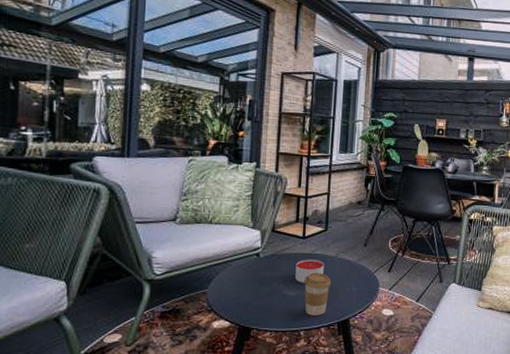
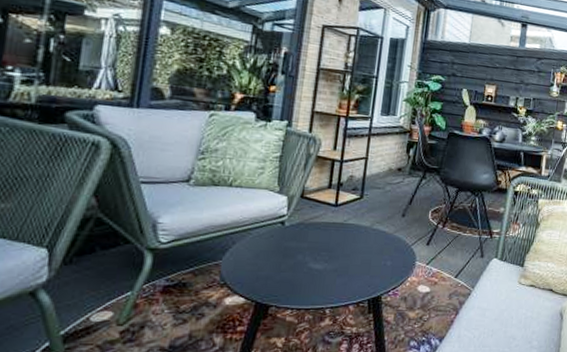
candle: present [295,259,324,283] -> none [323,229,357,256]
coffee cup: present [304,273,332,316] -> none [332,244,364,292]

